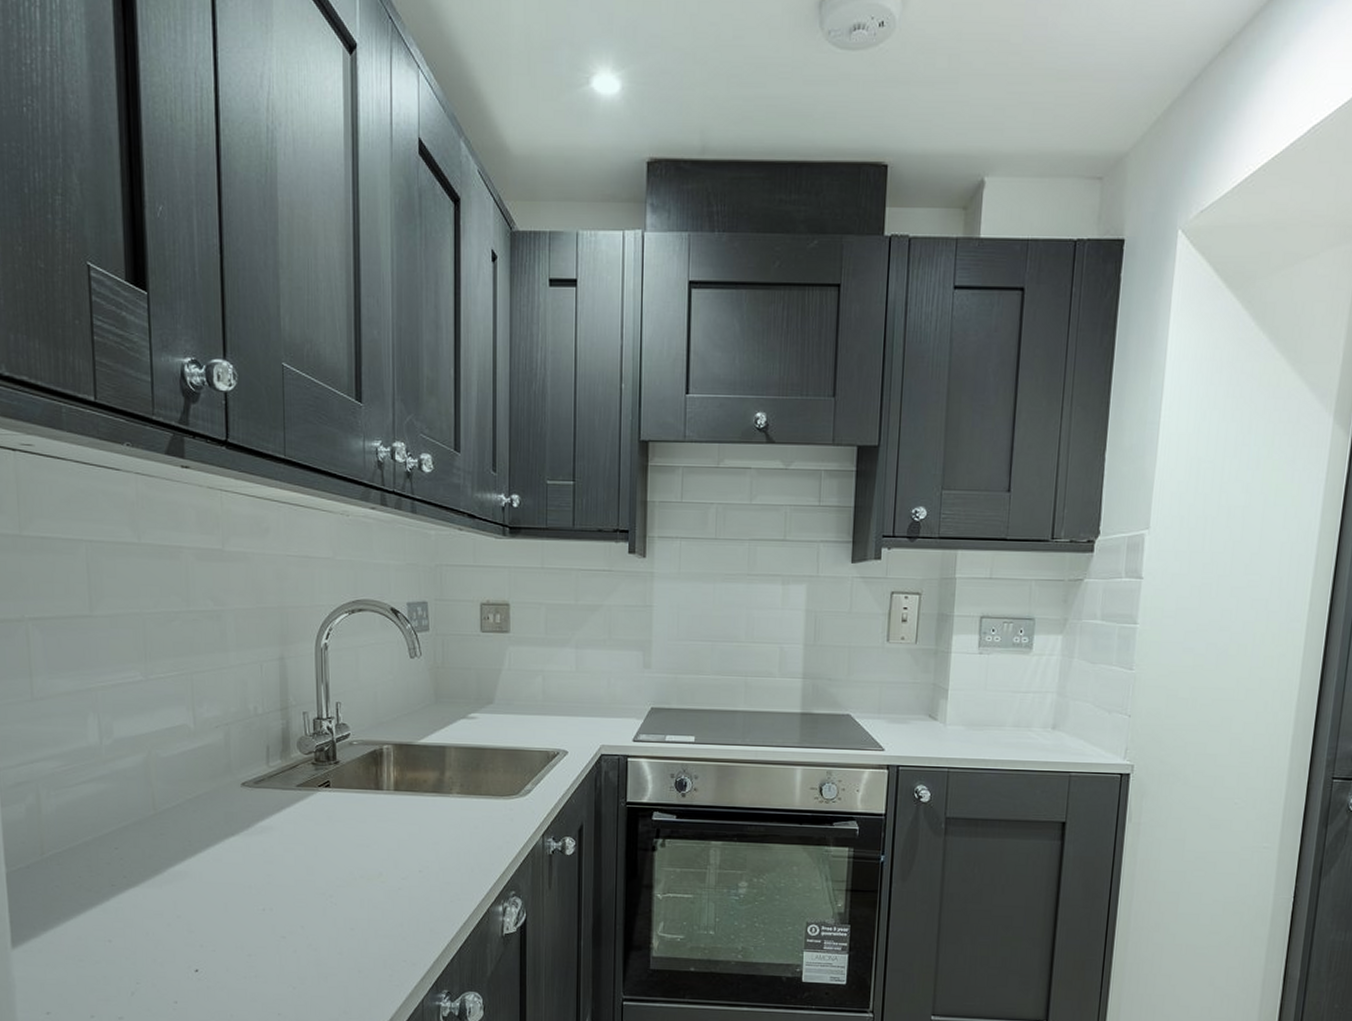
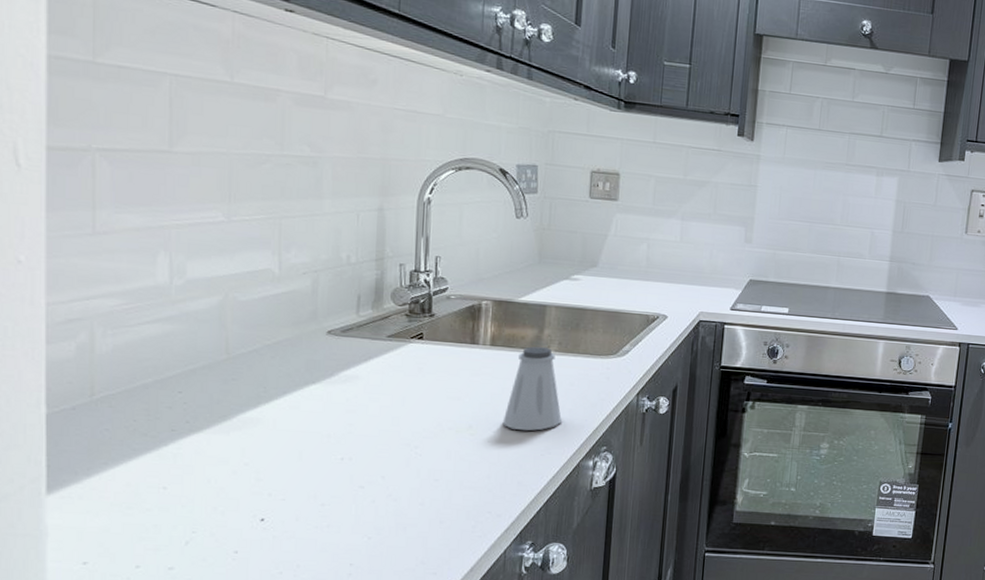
saltshaker: none [411,790,468,877] -> present [502,346,562,431]

